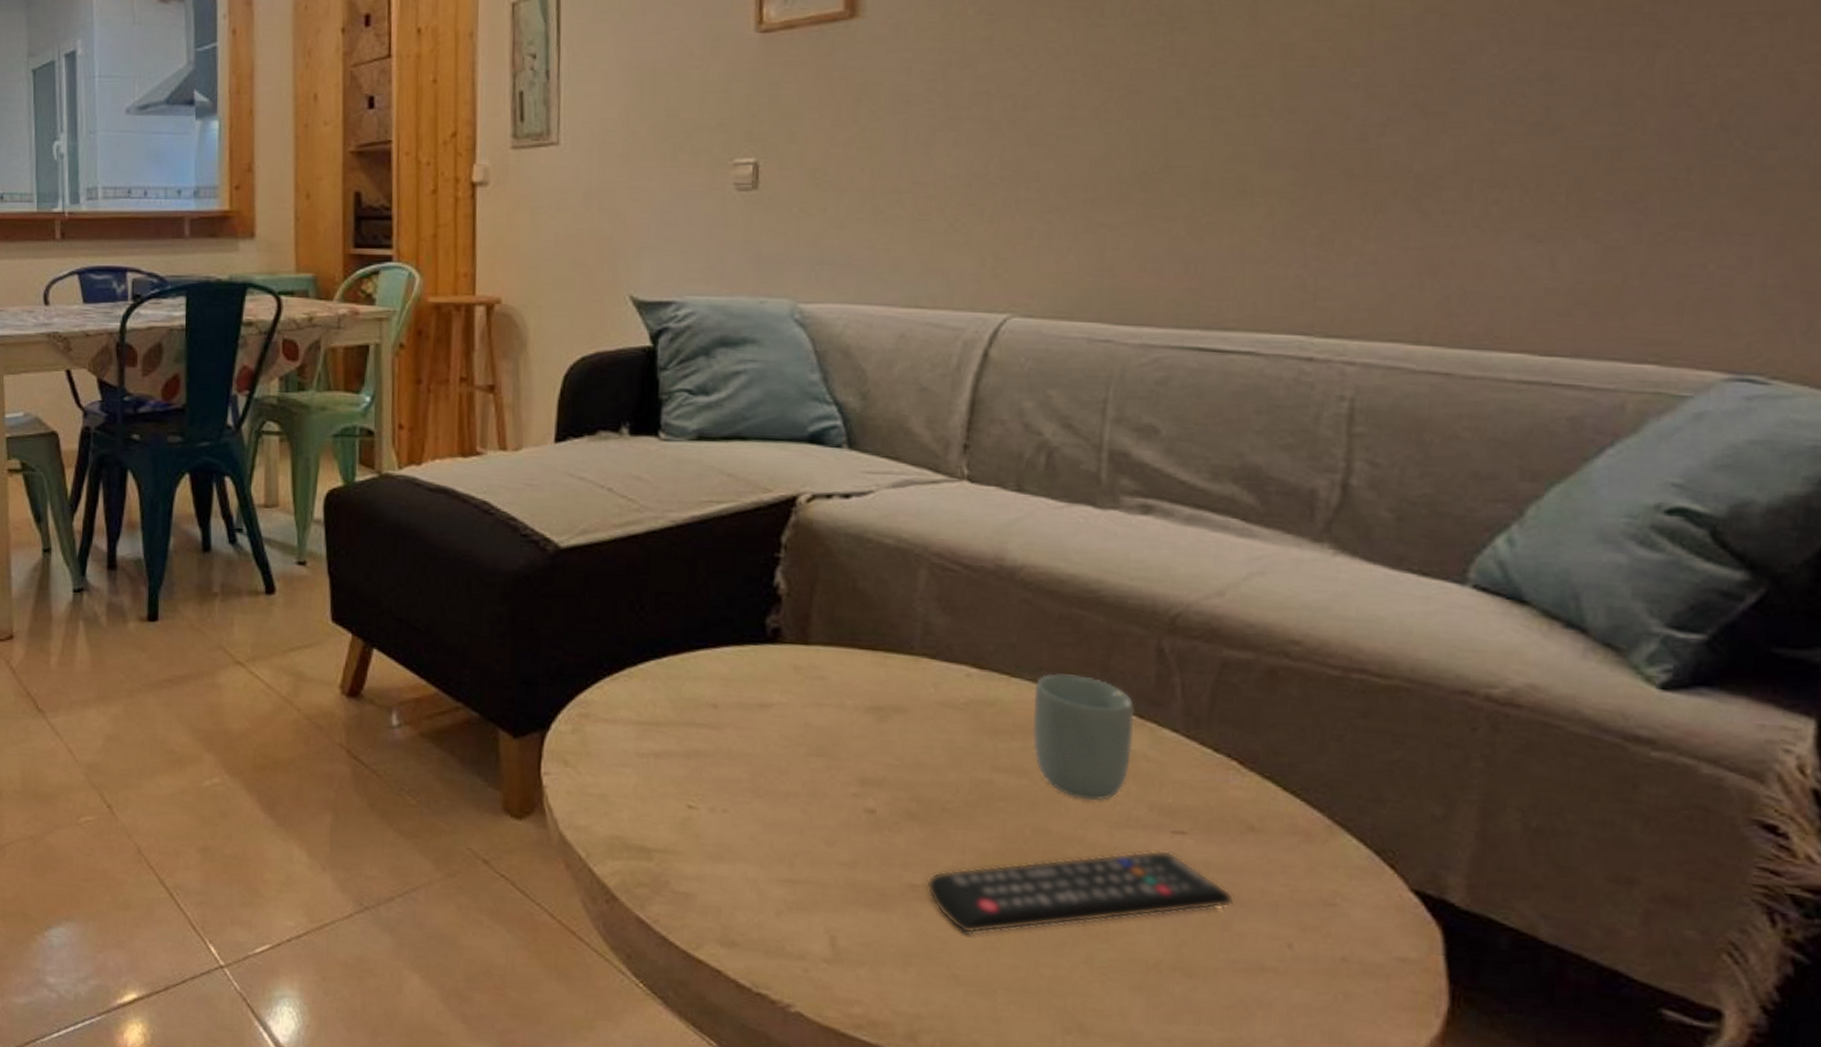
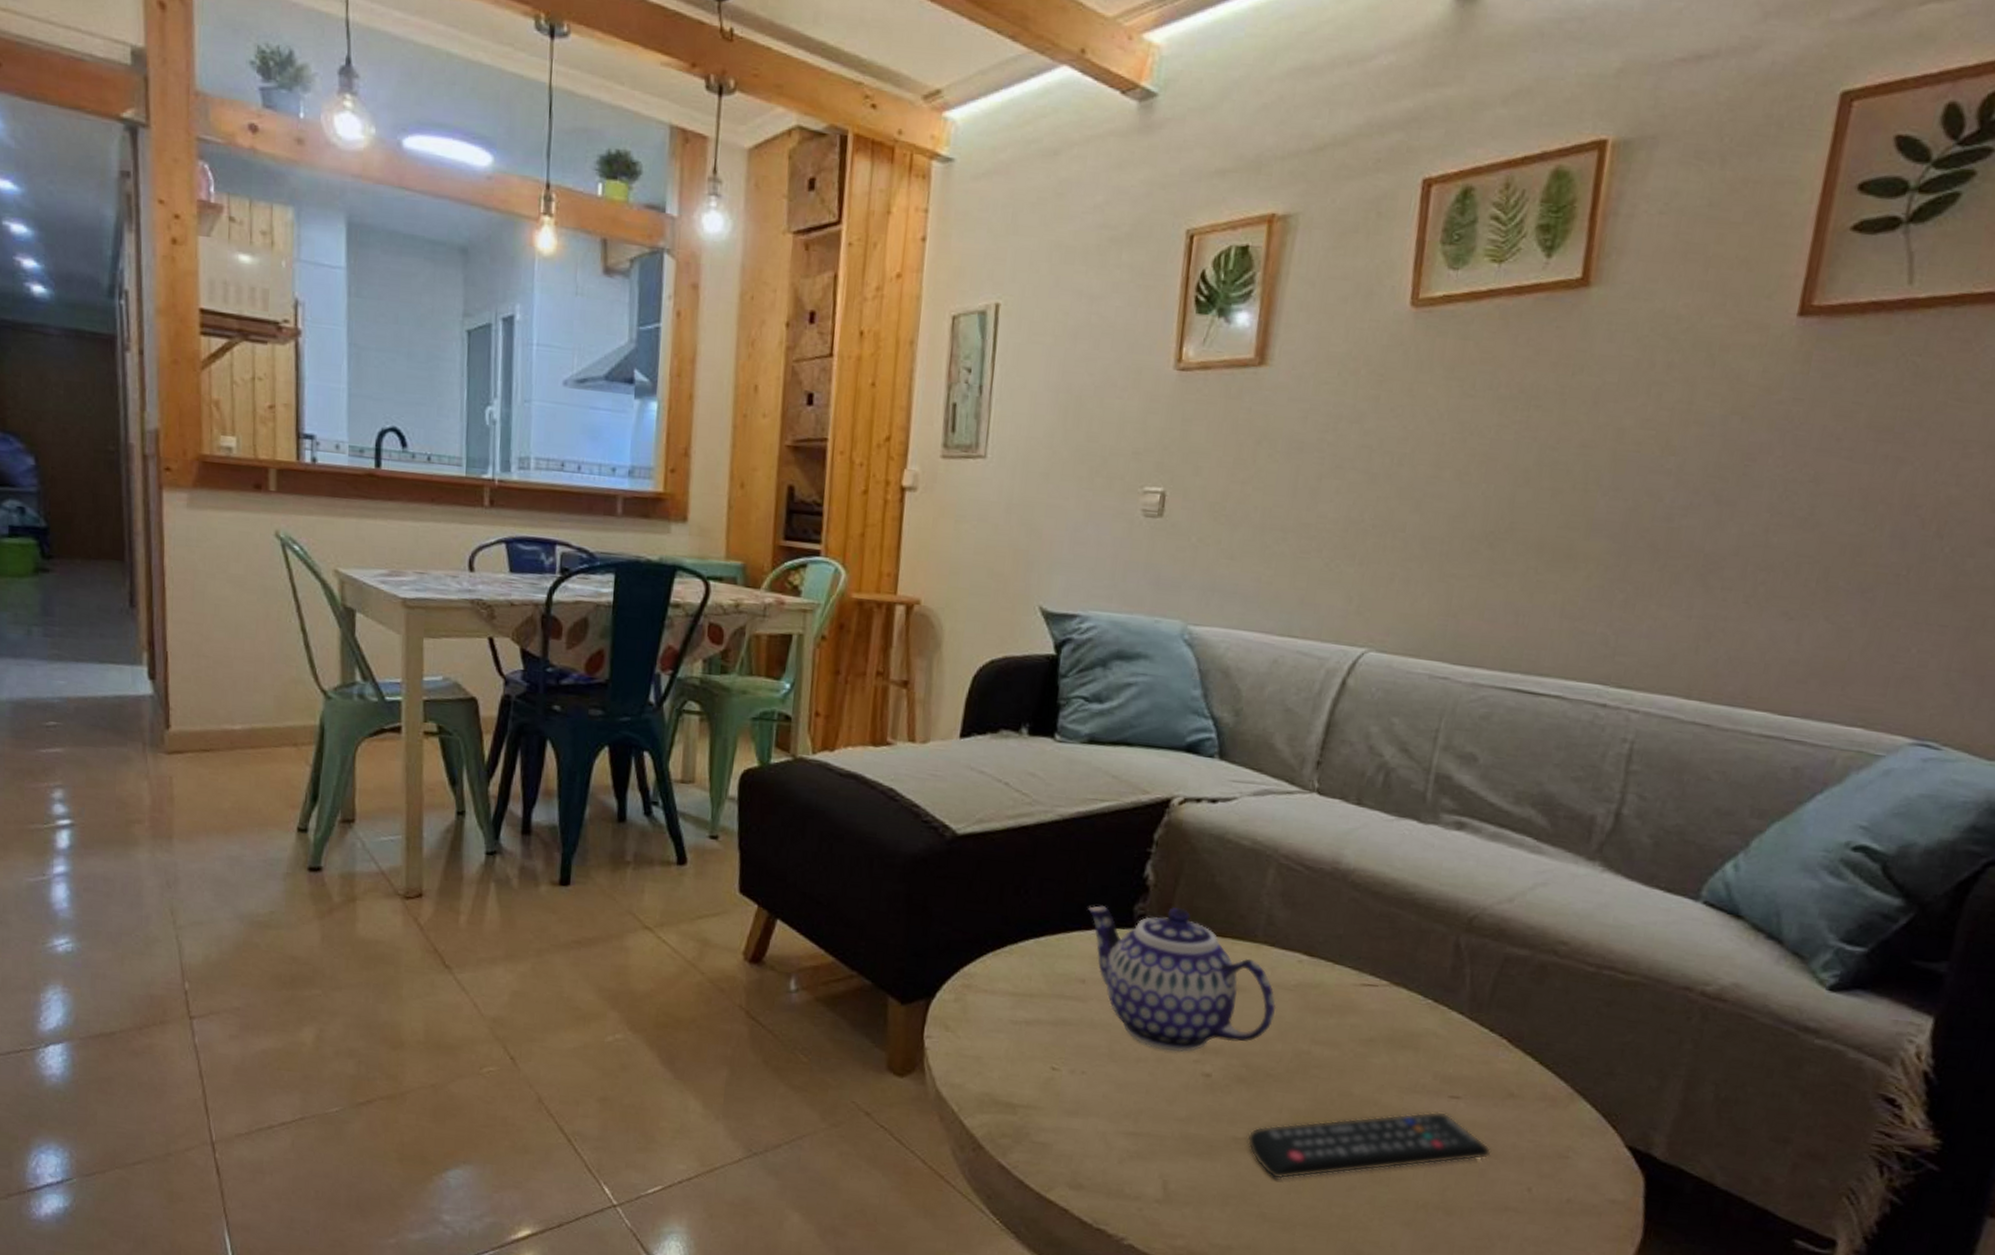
teapot: none [713,618,946,785] -> present [1088,905,1277,1052]
cup: present [1032,673,1134,801] -> none [1346,962,1431,1070]

